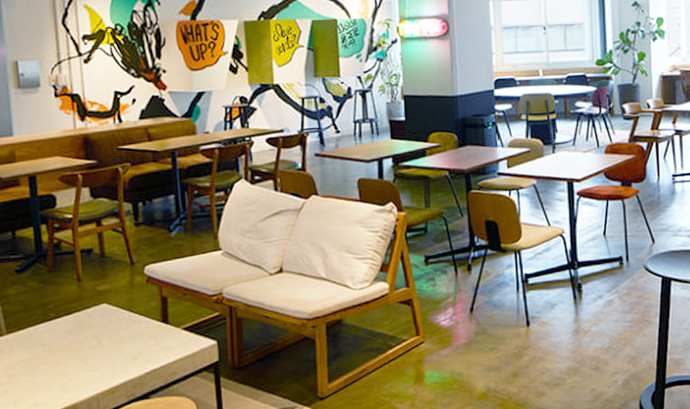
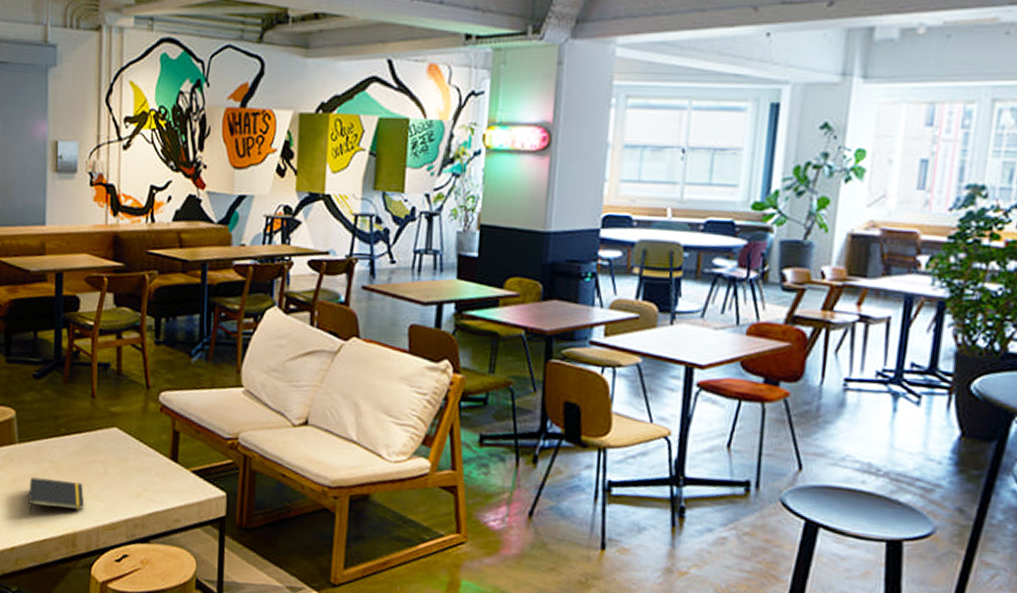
notepad: none [22,359,81,397] -> present [29,477,84,514]

